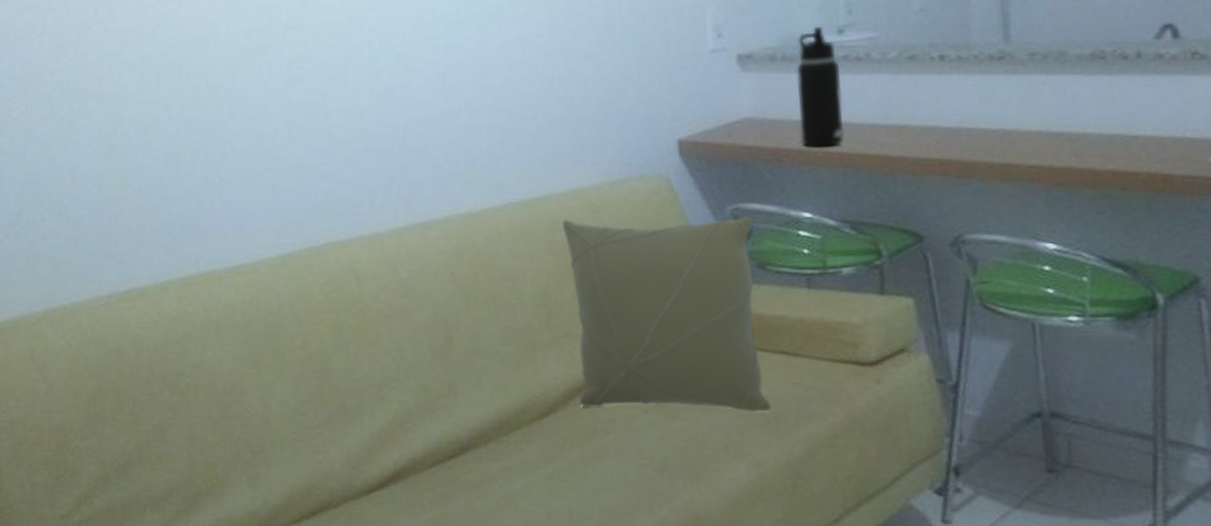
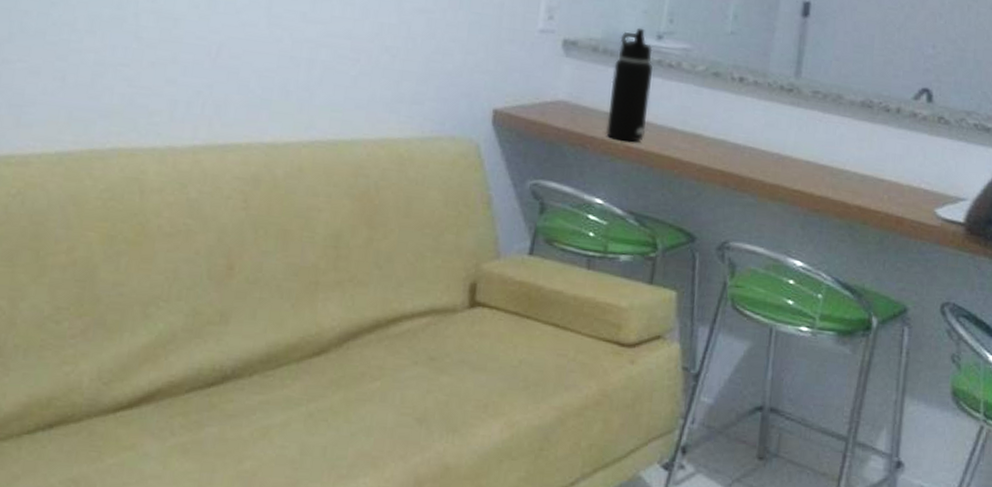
pillow: present [561,216,771,413] -> none [352,166,548,377]

